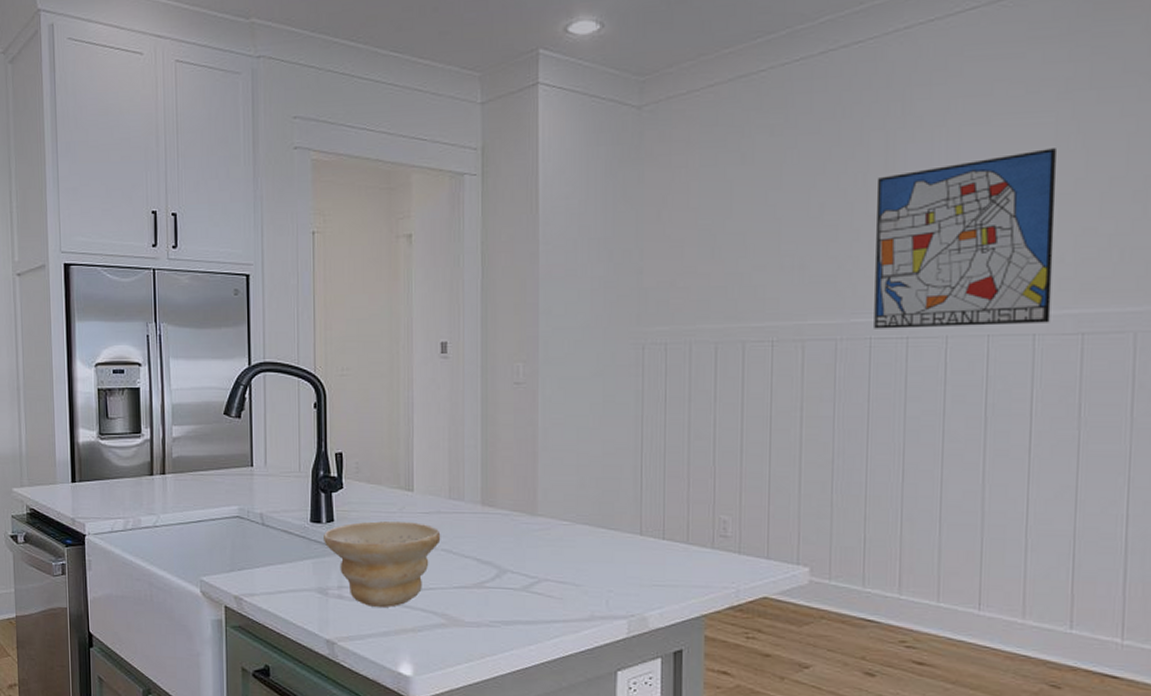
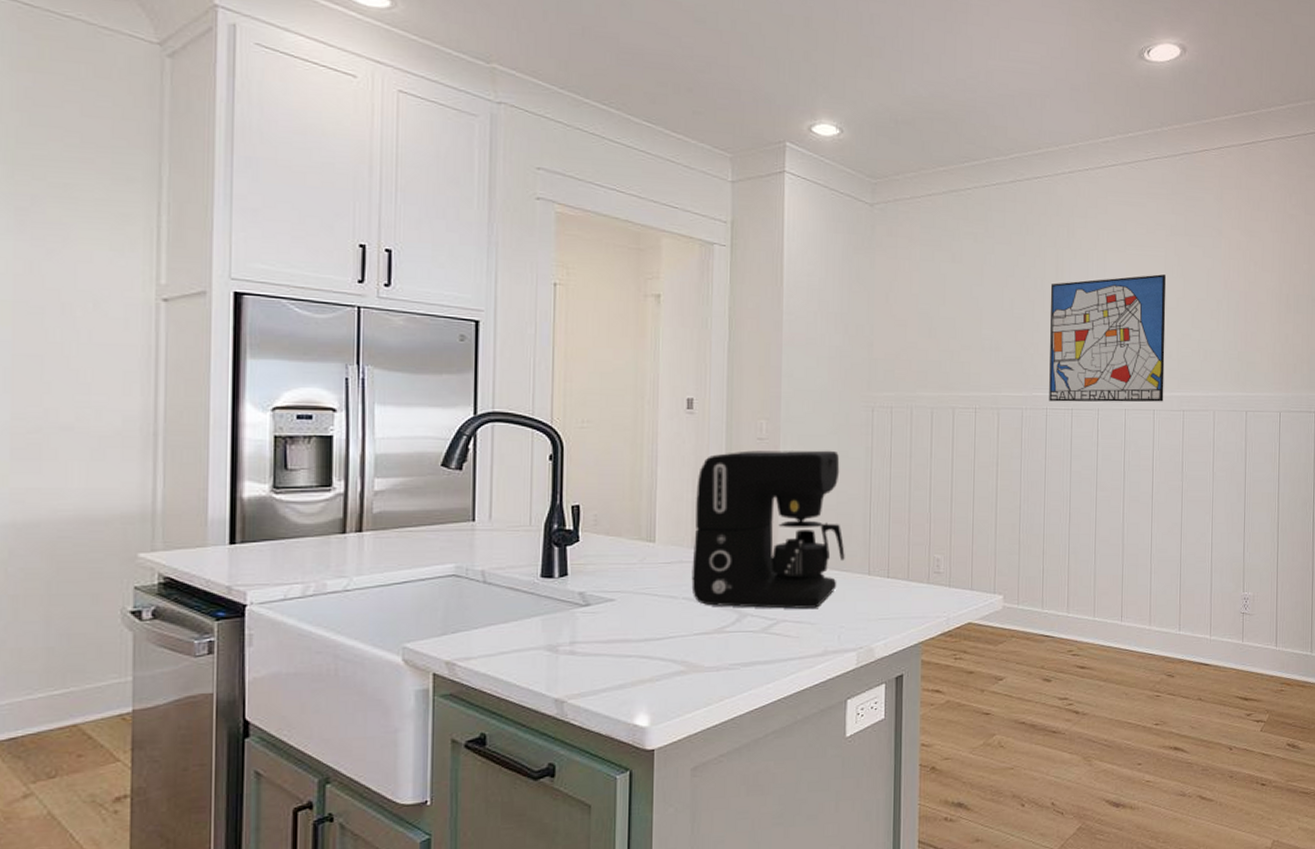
bowl: present [324,521,441,608] -> none [555,573,682,661]
coffee maker: none [450,394,613,568] -> present [691,450,845,609]

